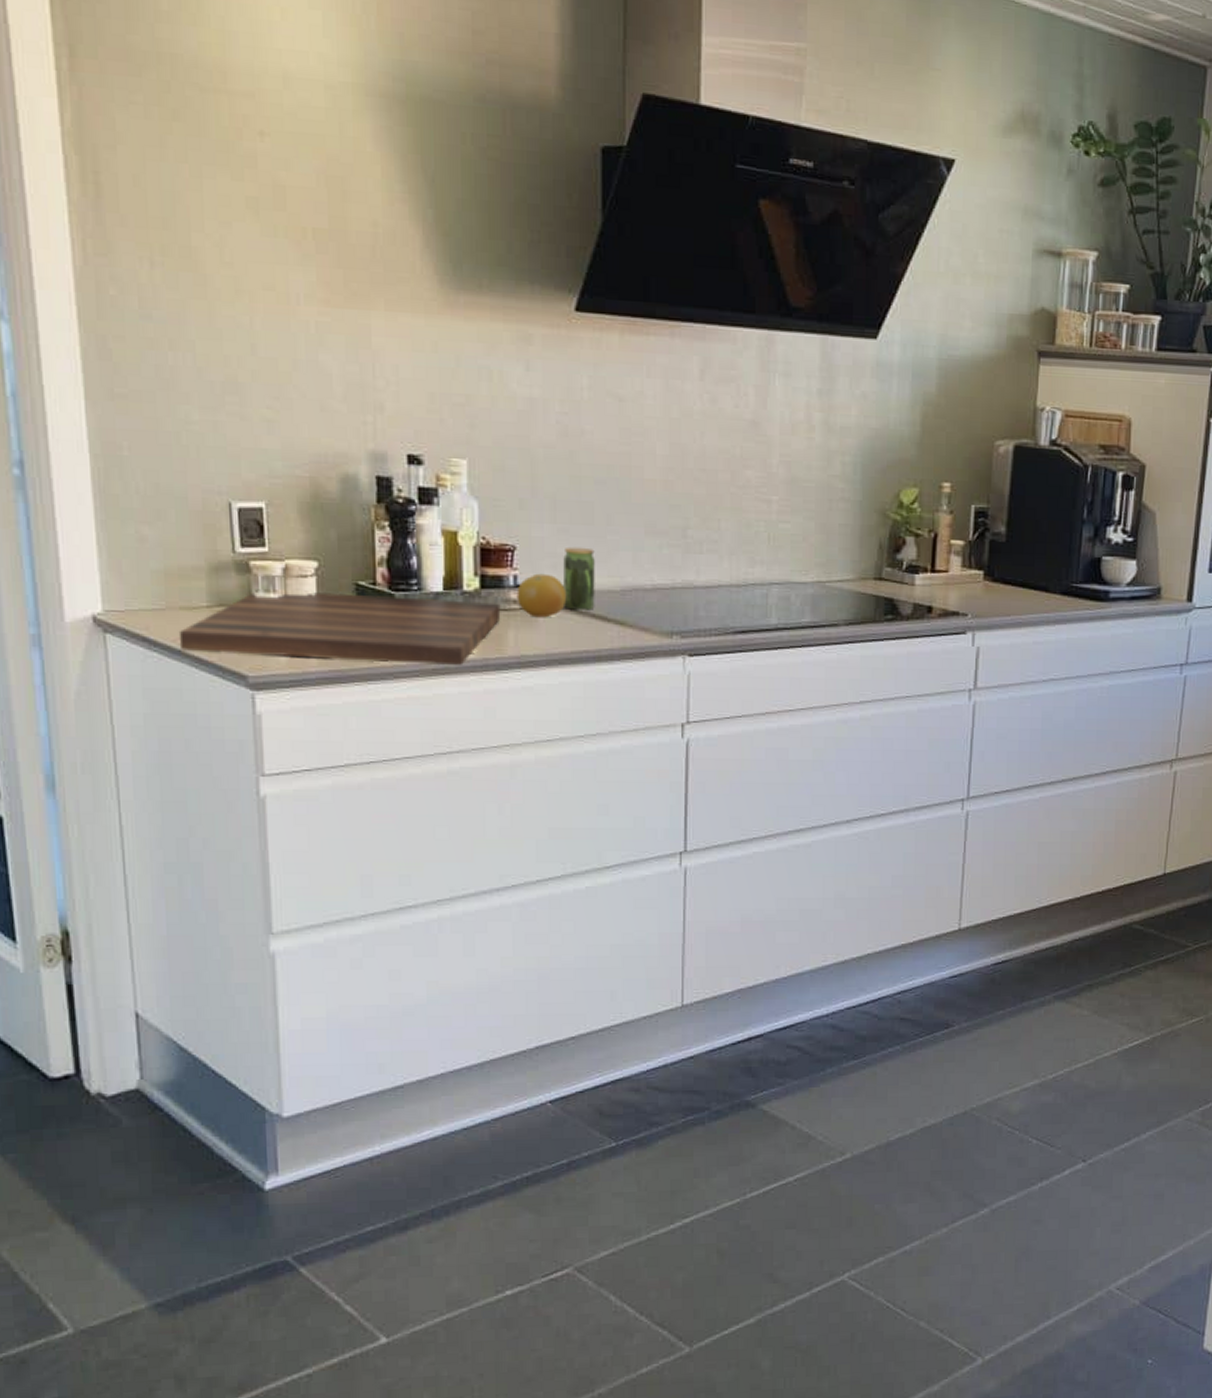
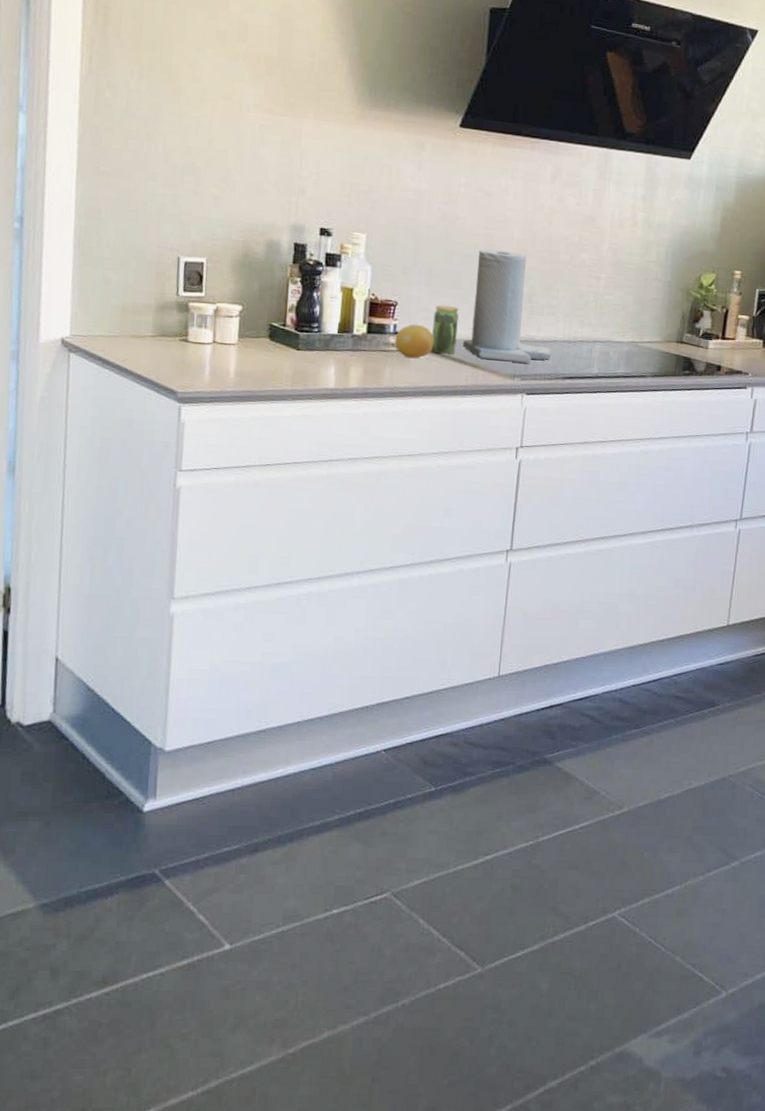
cutting board: present [178,591,501,666] -> none [126,326,382,393]
paper towel: none [603,471,715,616] -> present [462,249,550,364]

